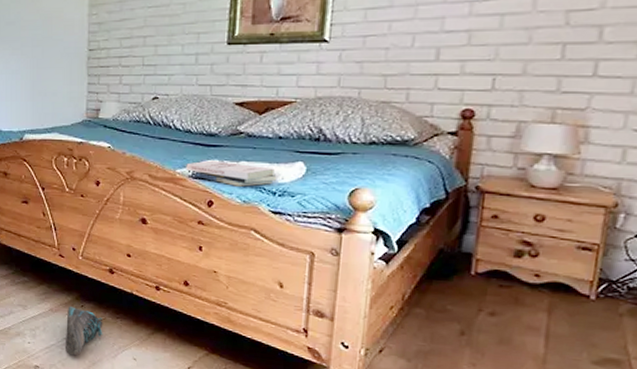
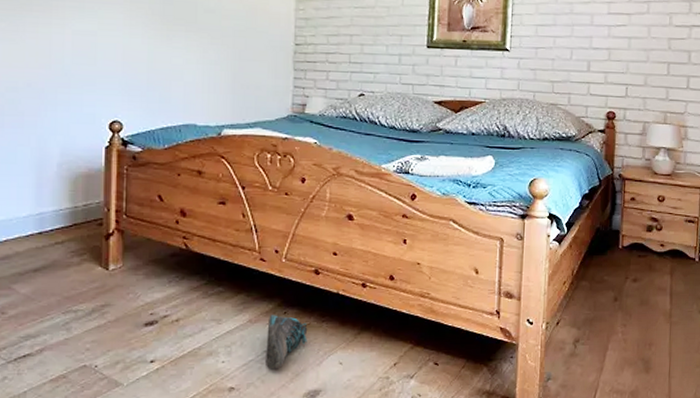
books: present [186,160,277,187] -> none [391,155,471,180]

